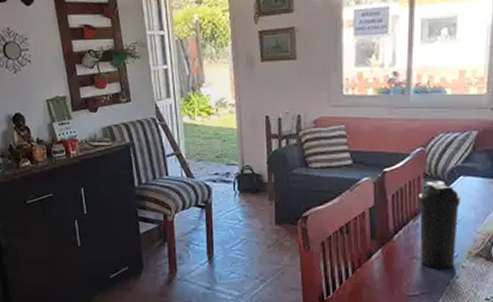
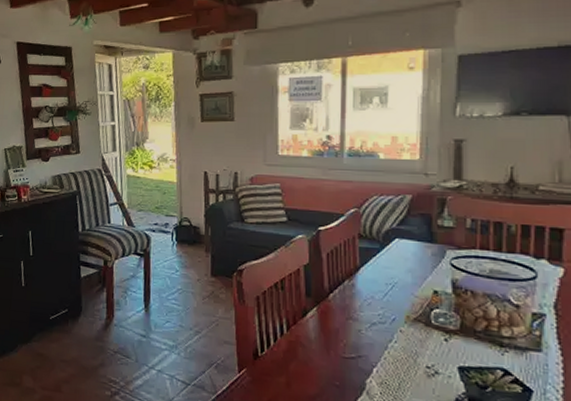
water bottle: present [419,180,460,270] -> none [354,241,396,333]

